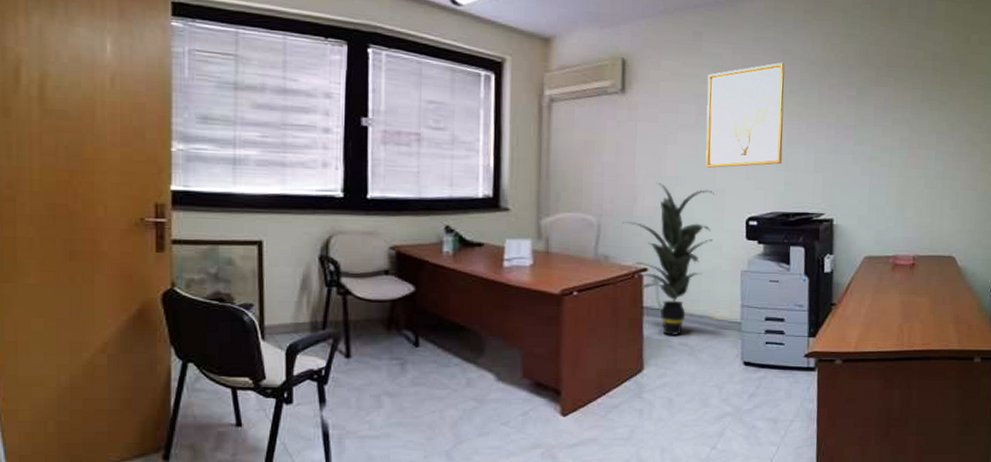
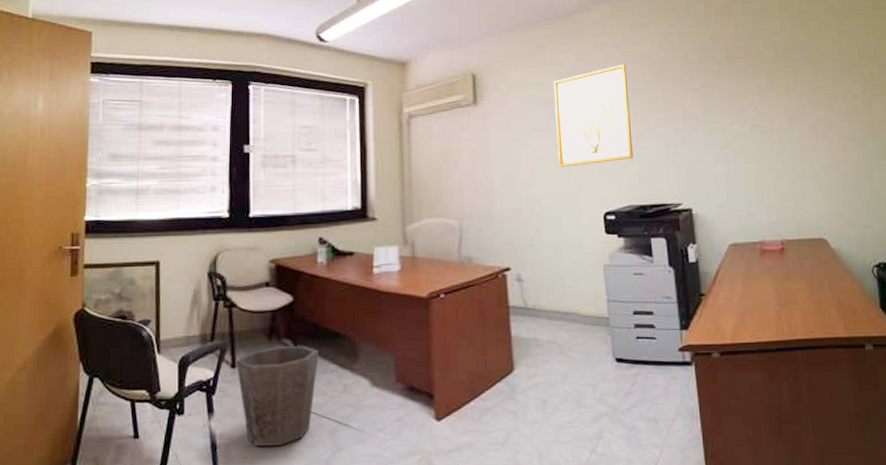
waste bin: none [350,338,442,438] -> present [236,346,319,447]
indoor plant: present [621,183,714,336] -> none [482,185,572,335]

